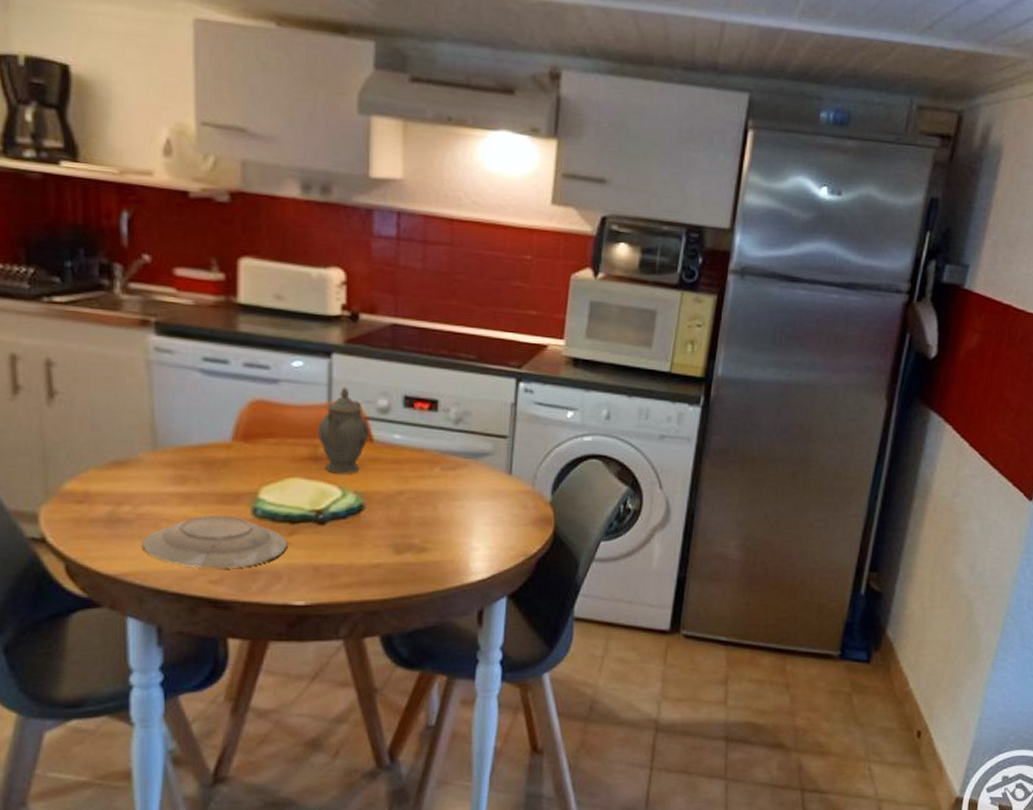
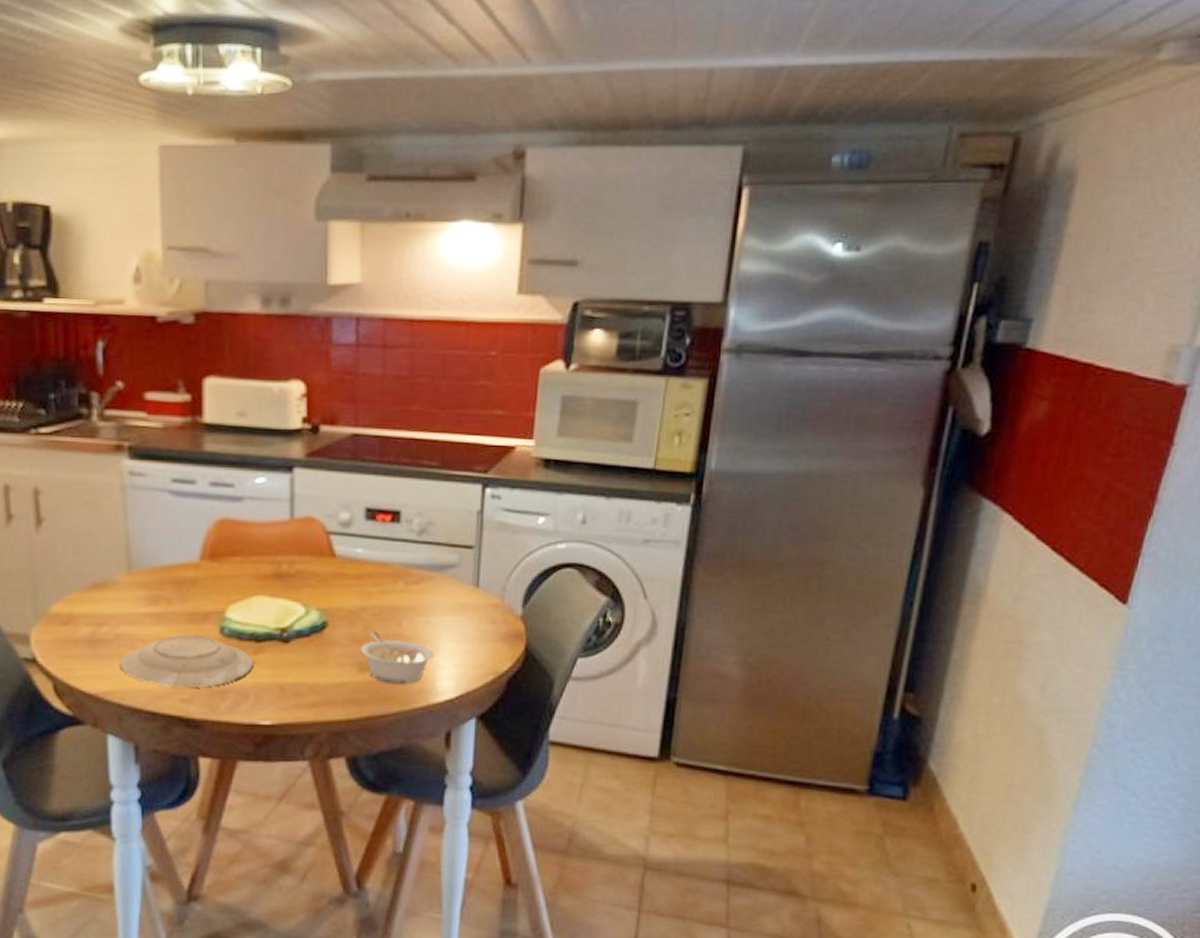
teapot: present [318,387,369,474] -> none [281,501,331,591]
legume: none [397,513,468,565] -> present [361,630,433,685]

